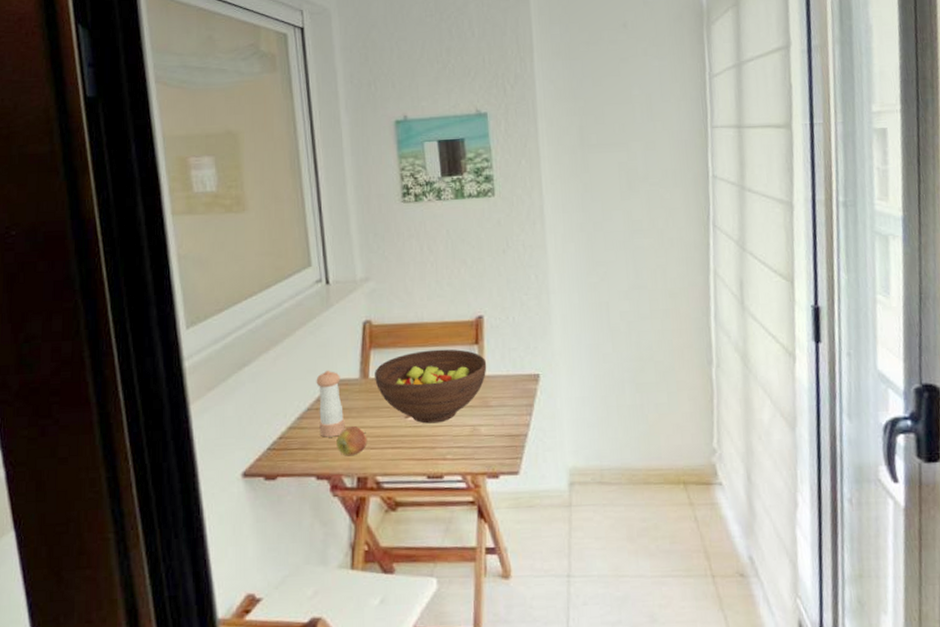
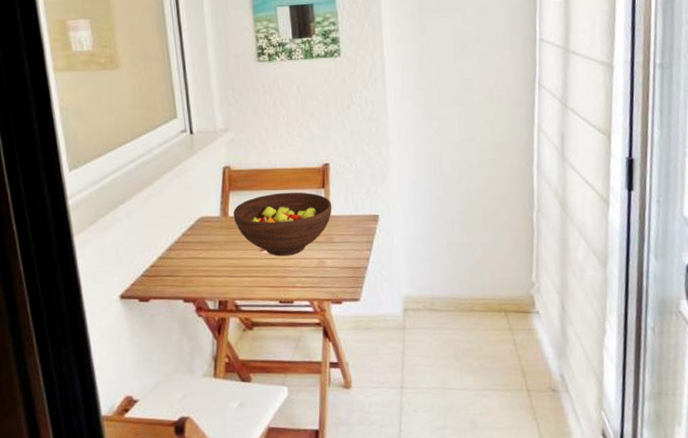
pepper shaker: present [316,370,345,438] -> none [182,208,208,267]
apple: present [336,425,368,456] -> none [200,256,228,283]

